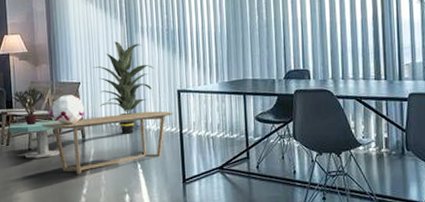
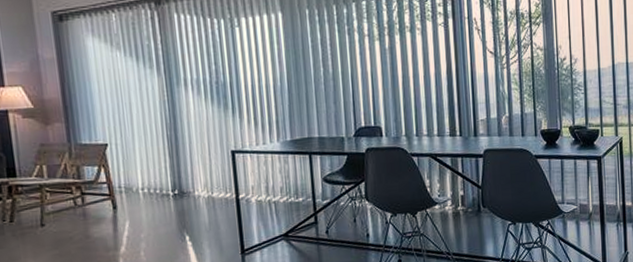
side table: present [9,120,60,159] -> none [12,189,84,237]
potted plant: present [11,87,46,126] -> none [13,151,62,197]
coffee table: present [42,111,173,175] -> none [58,175,227,252]
decorative sphere: present [48,95,85,125] -> none [65,159,116,195]
indoor plant: present [92,41,154,134] -> none [123,95,201,203]

